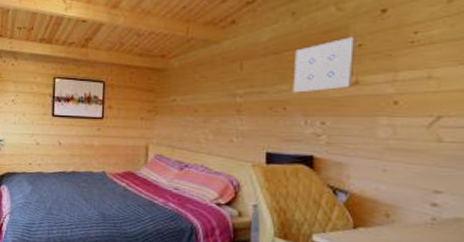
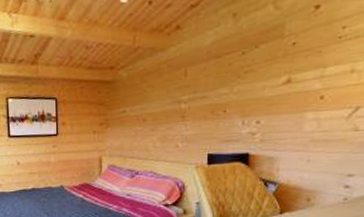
wall art: present [292,37,356,93] -> none [232,35,291,95]

